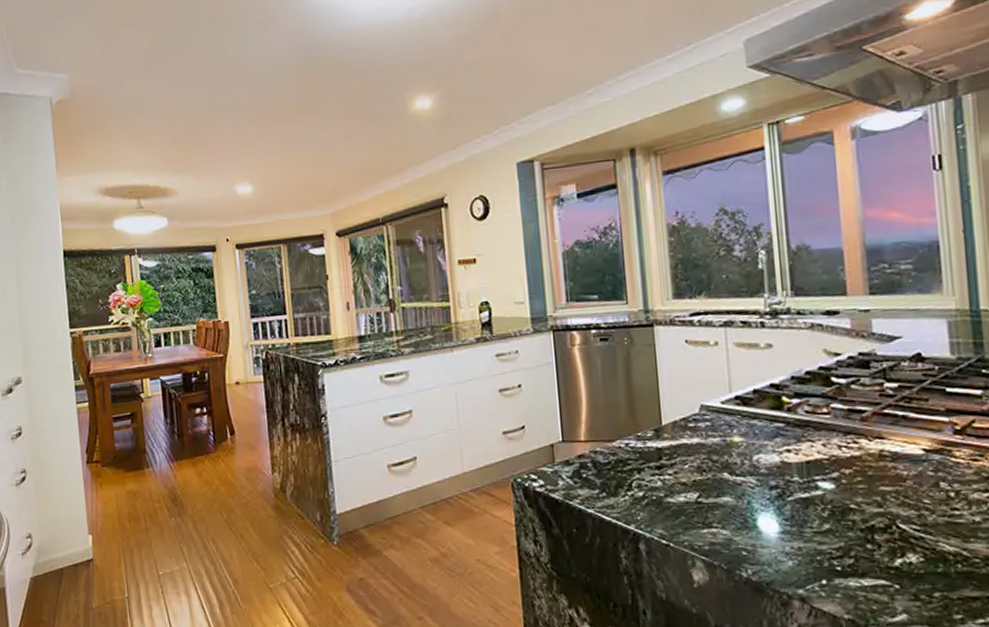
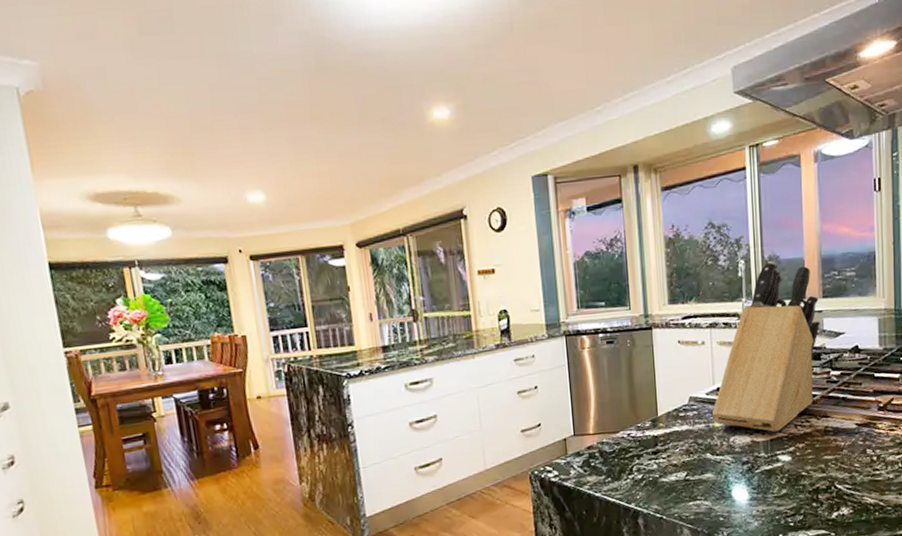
knife block: none [728,252,867,452] -> present [711,261,820,432]

